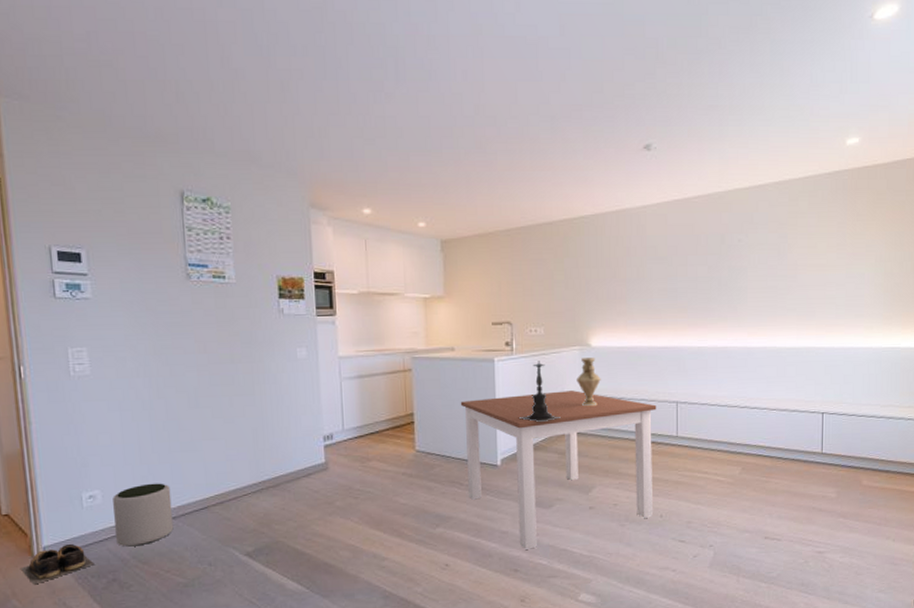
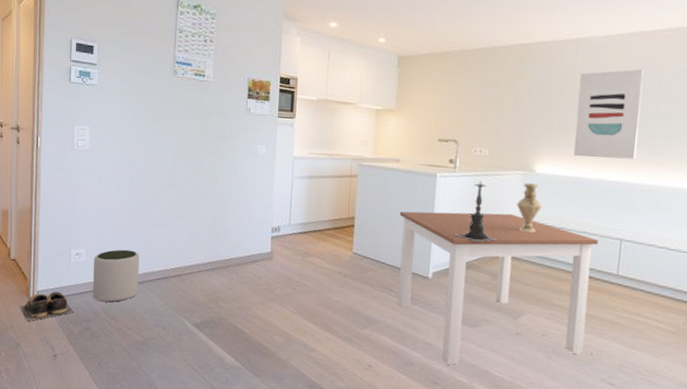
wall art: none [624,236,683,327] -> present [573,69,644,159]

